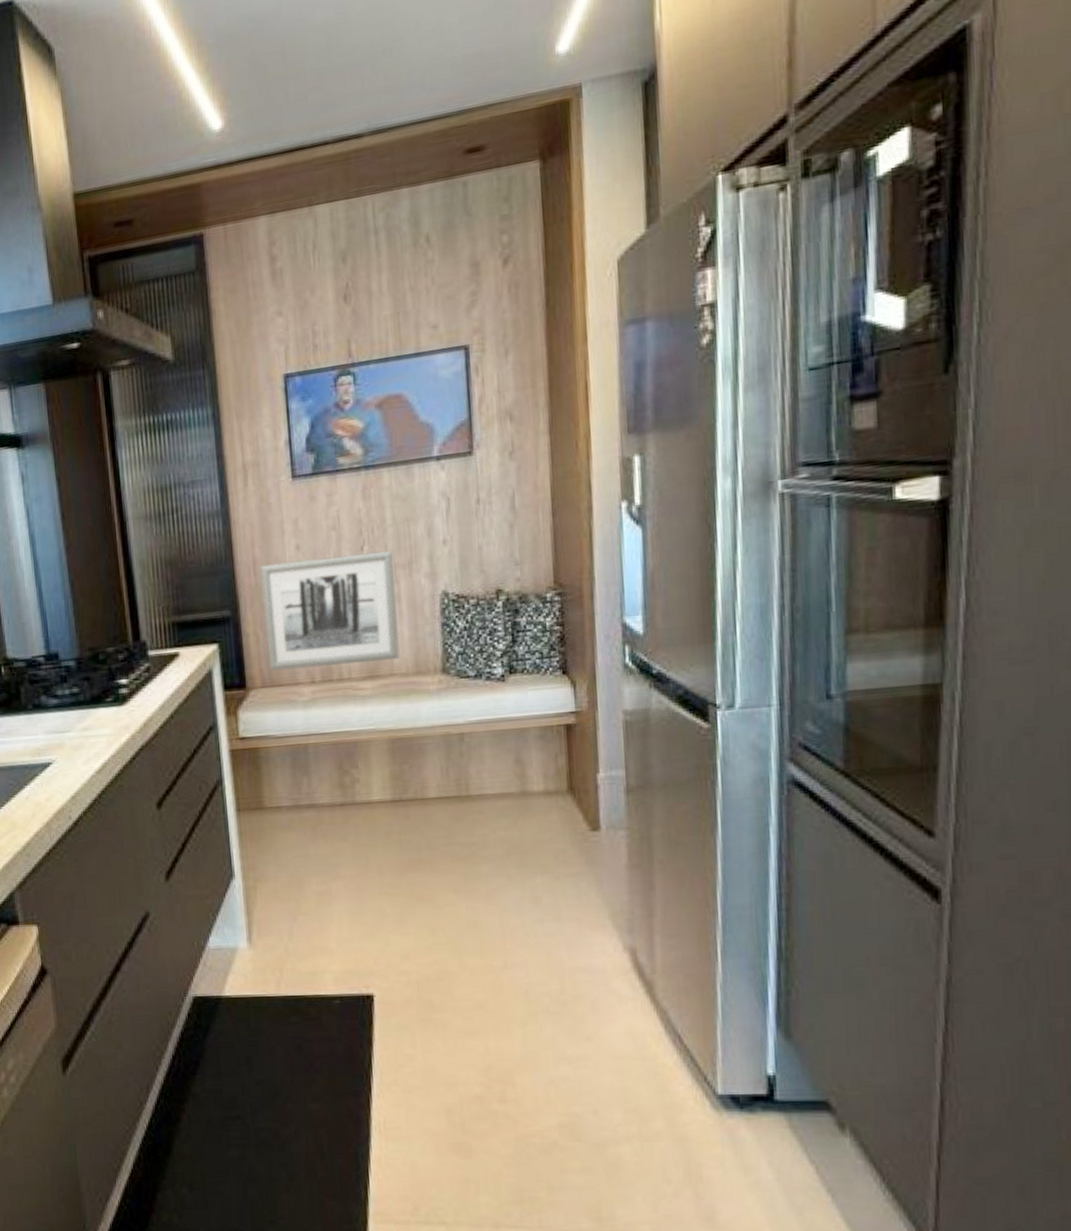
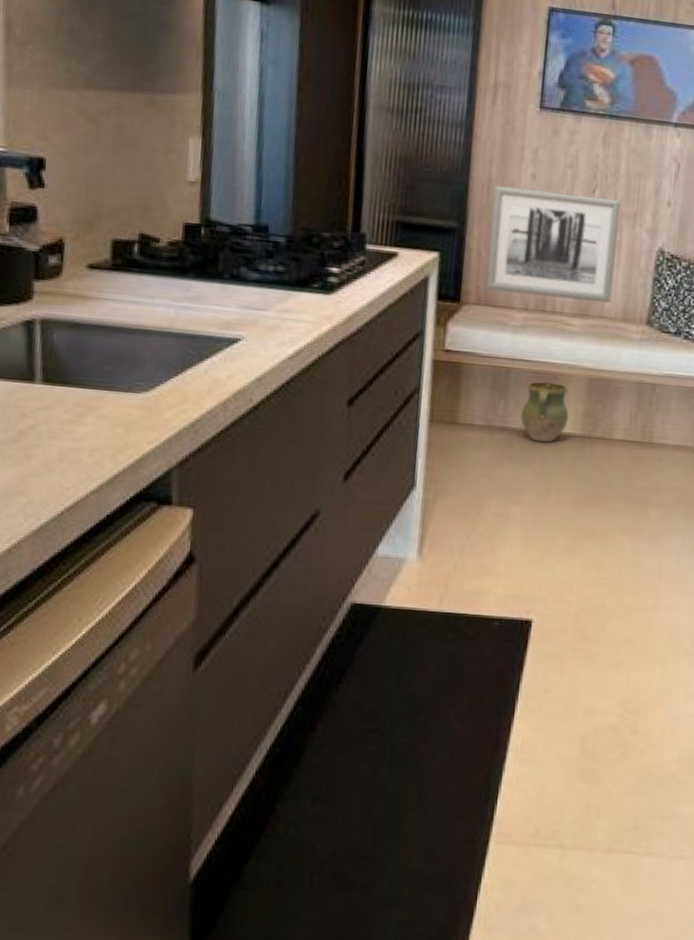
ceramic jug: none [326,750,376,814] -> present [521,381,569,443]

